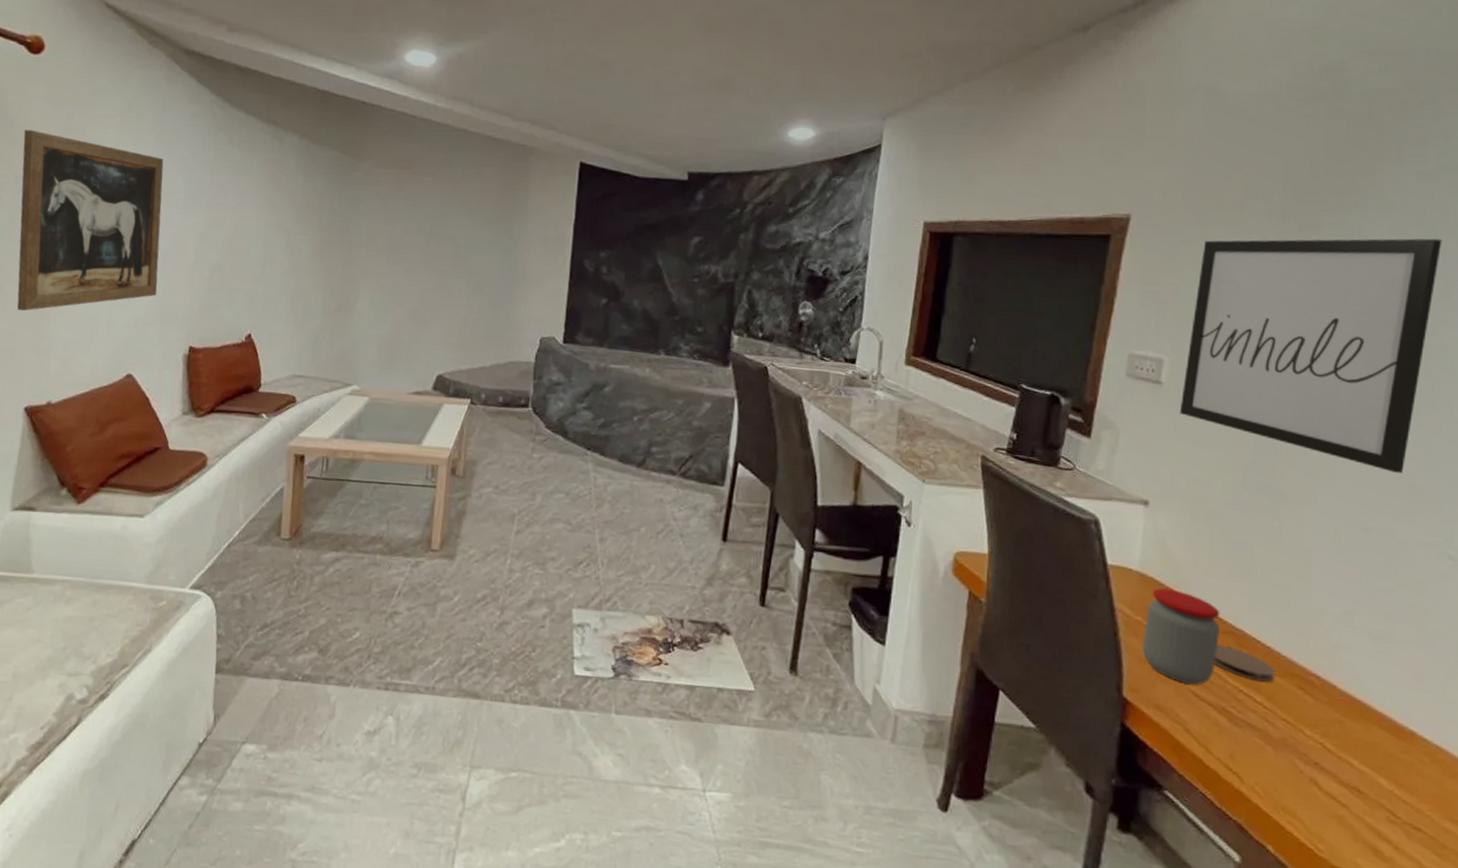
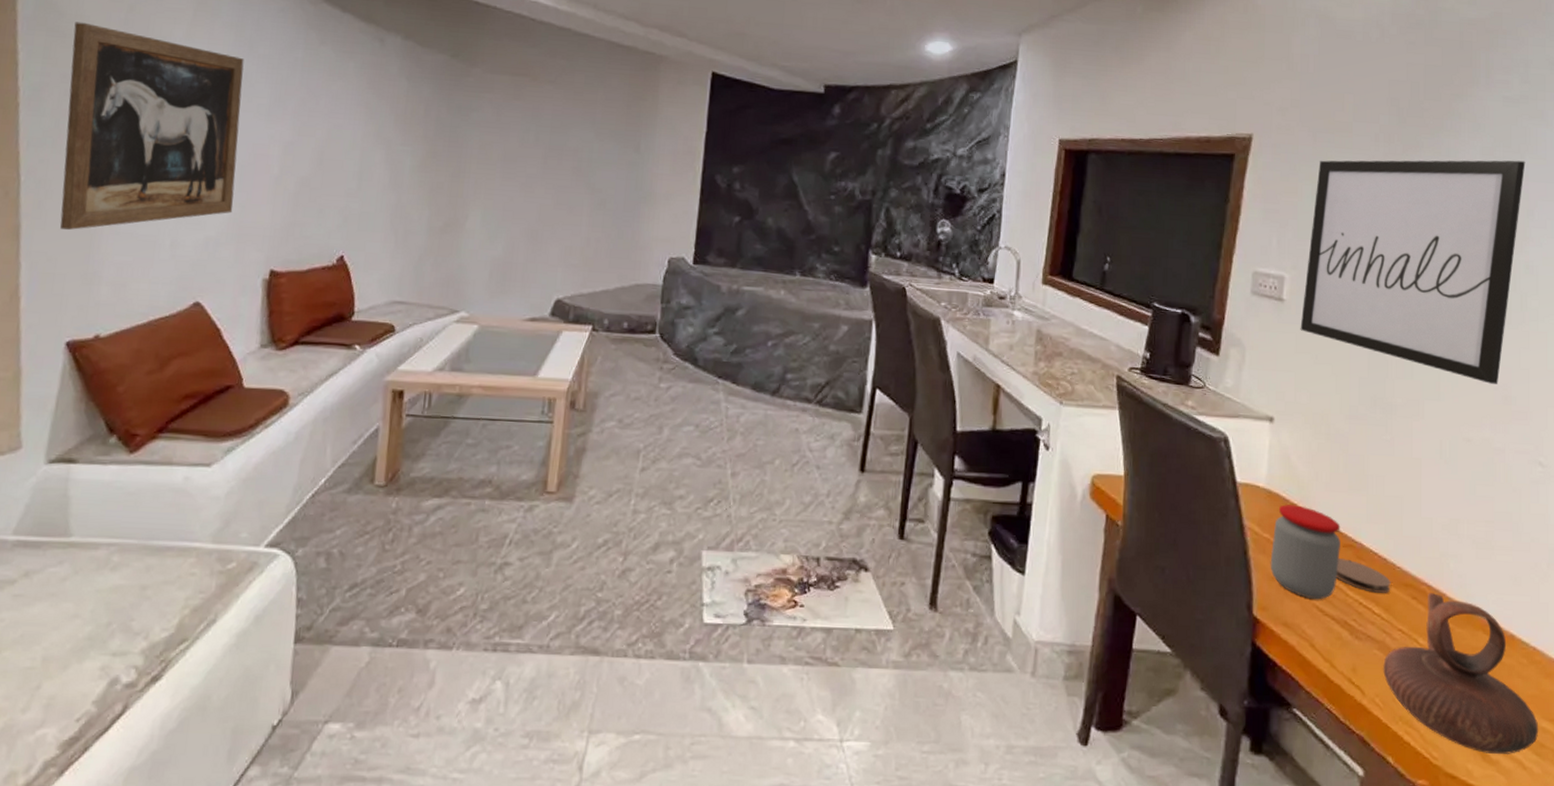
teapot: none [1264,684,1441,853] -> present [1383,593,1539,755]

